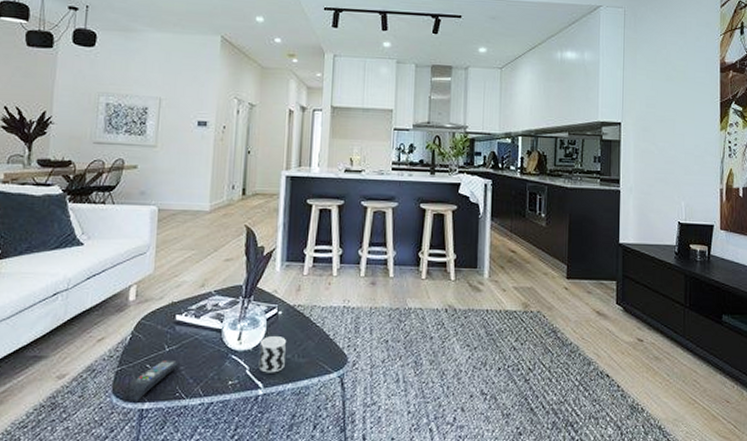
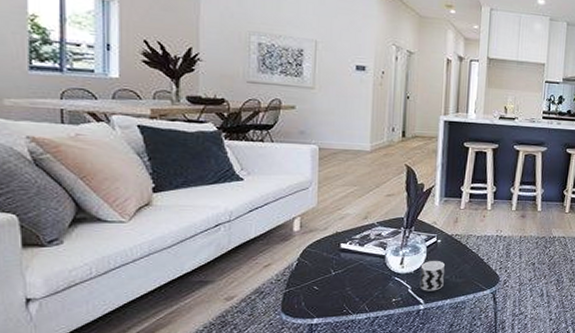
remote control: present [123,359,178,401] -> none [292,282,345,318]

